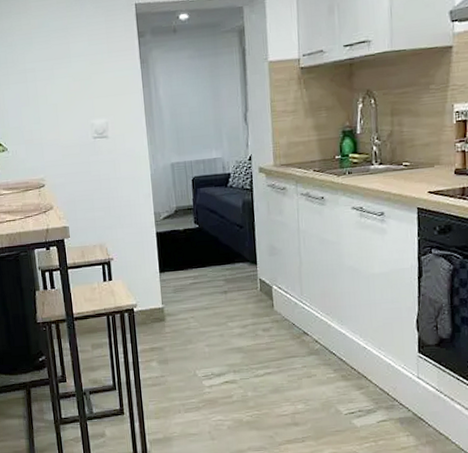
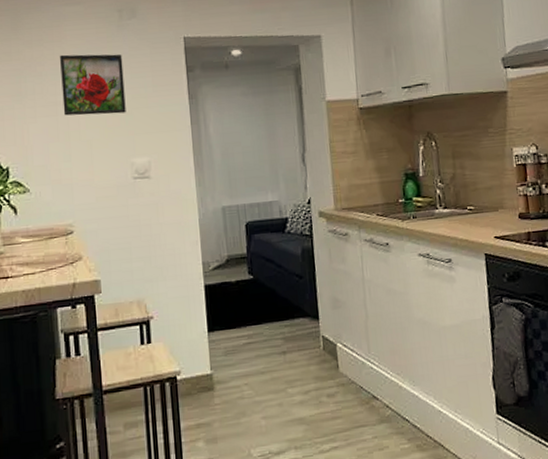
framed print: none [26,22,86,82] -> present [60,54,126,116]

